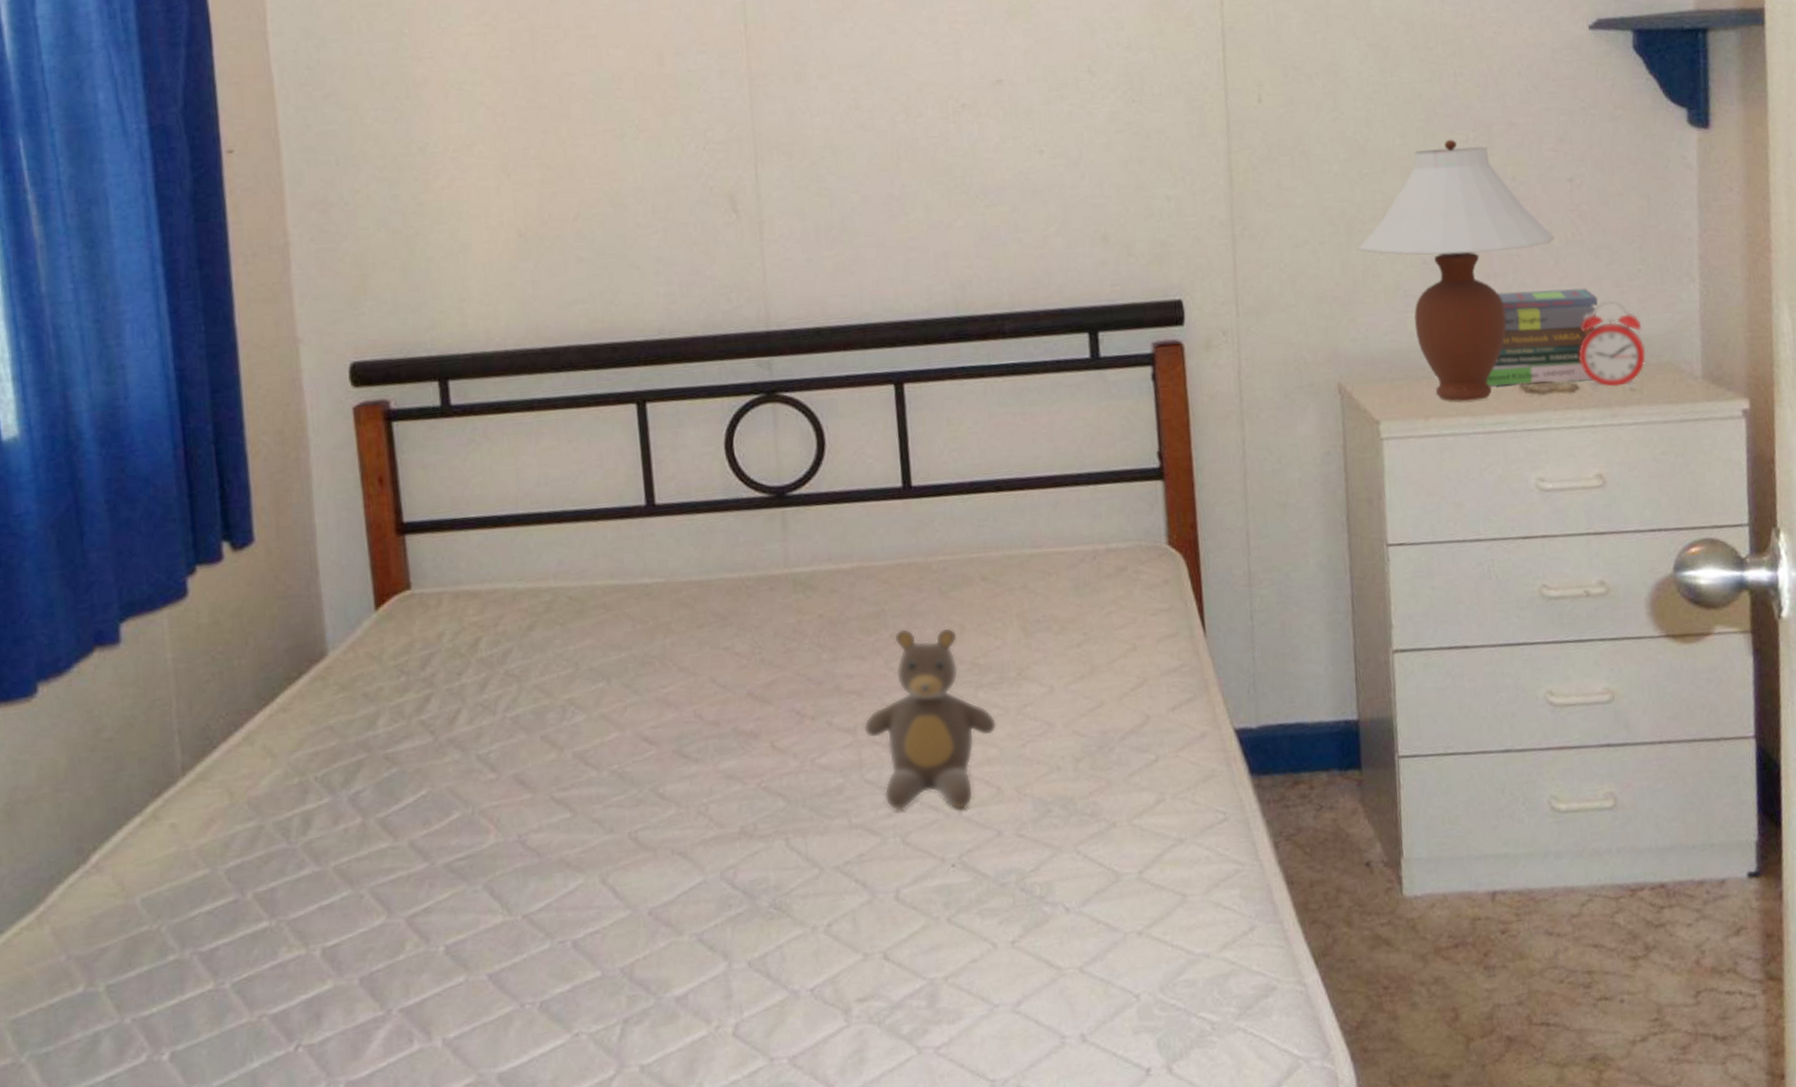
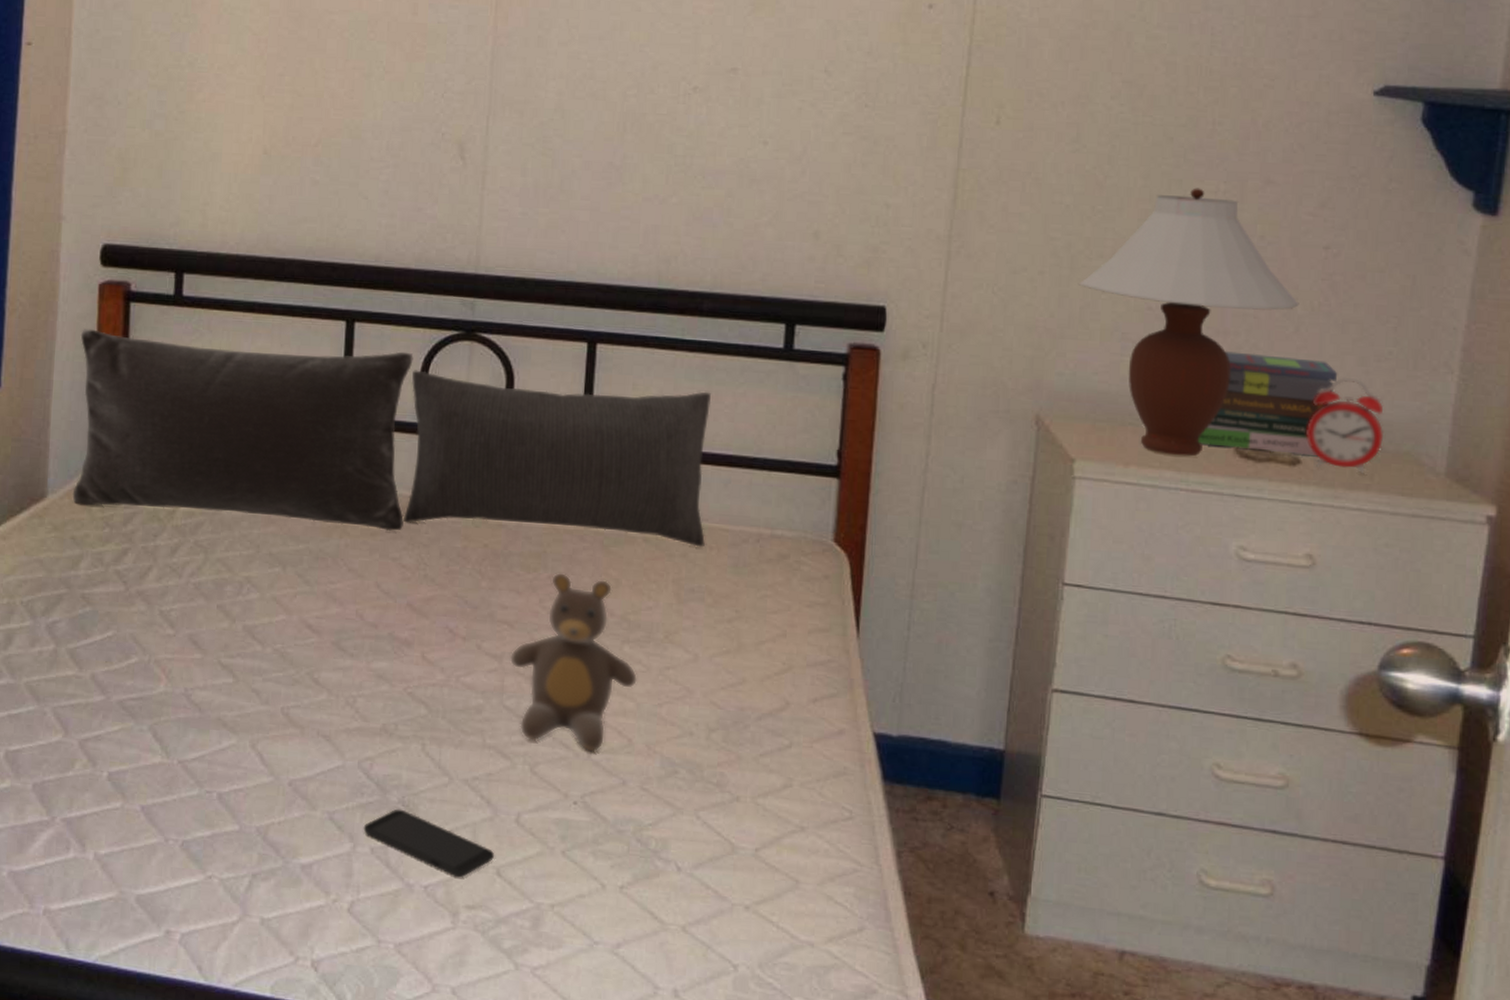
pillow: none [339,425,731,657] -> present [72,329,414,531]
pillow: none [716,414,1043,607] -> present [403,370,711,547]
mobile phone: none [736,913,880,971] -> present [363,809,495,877]

